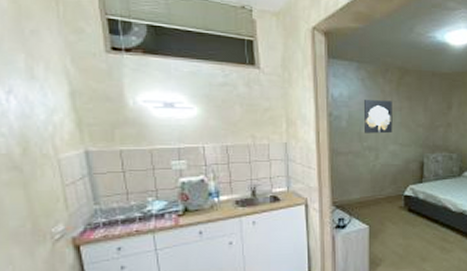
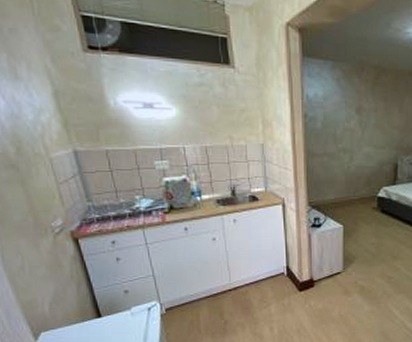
wall art: present [363,99,393,134] -> none [338,99,368,135]

